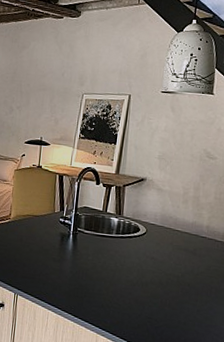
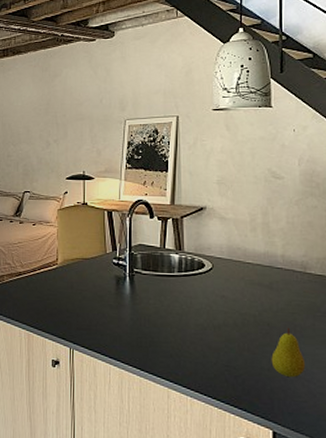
fruit: none [187,288,217,332] -> present [271,327,306,378]

